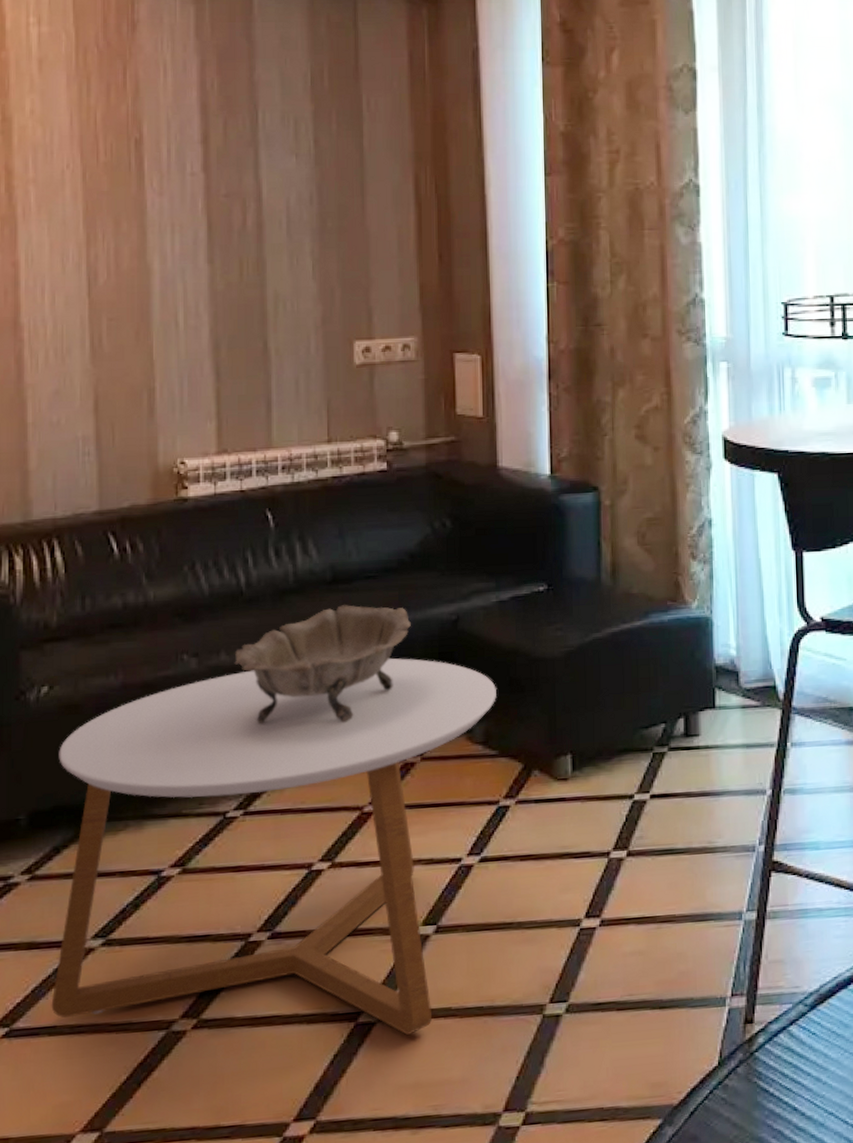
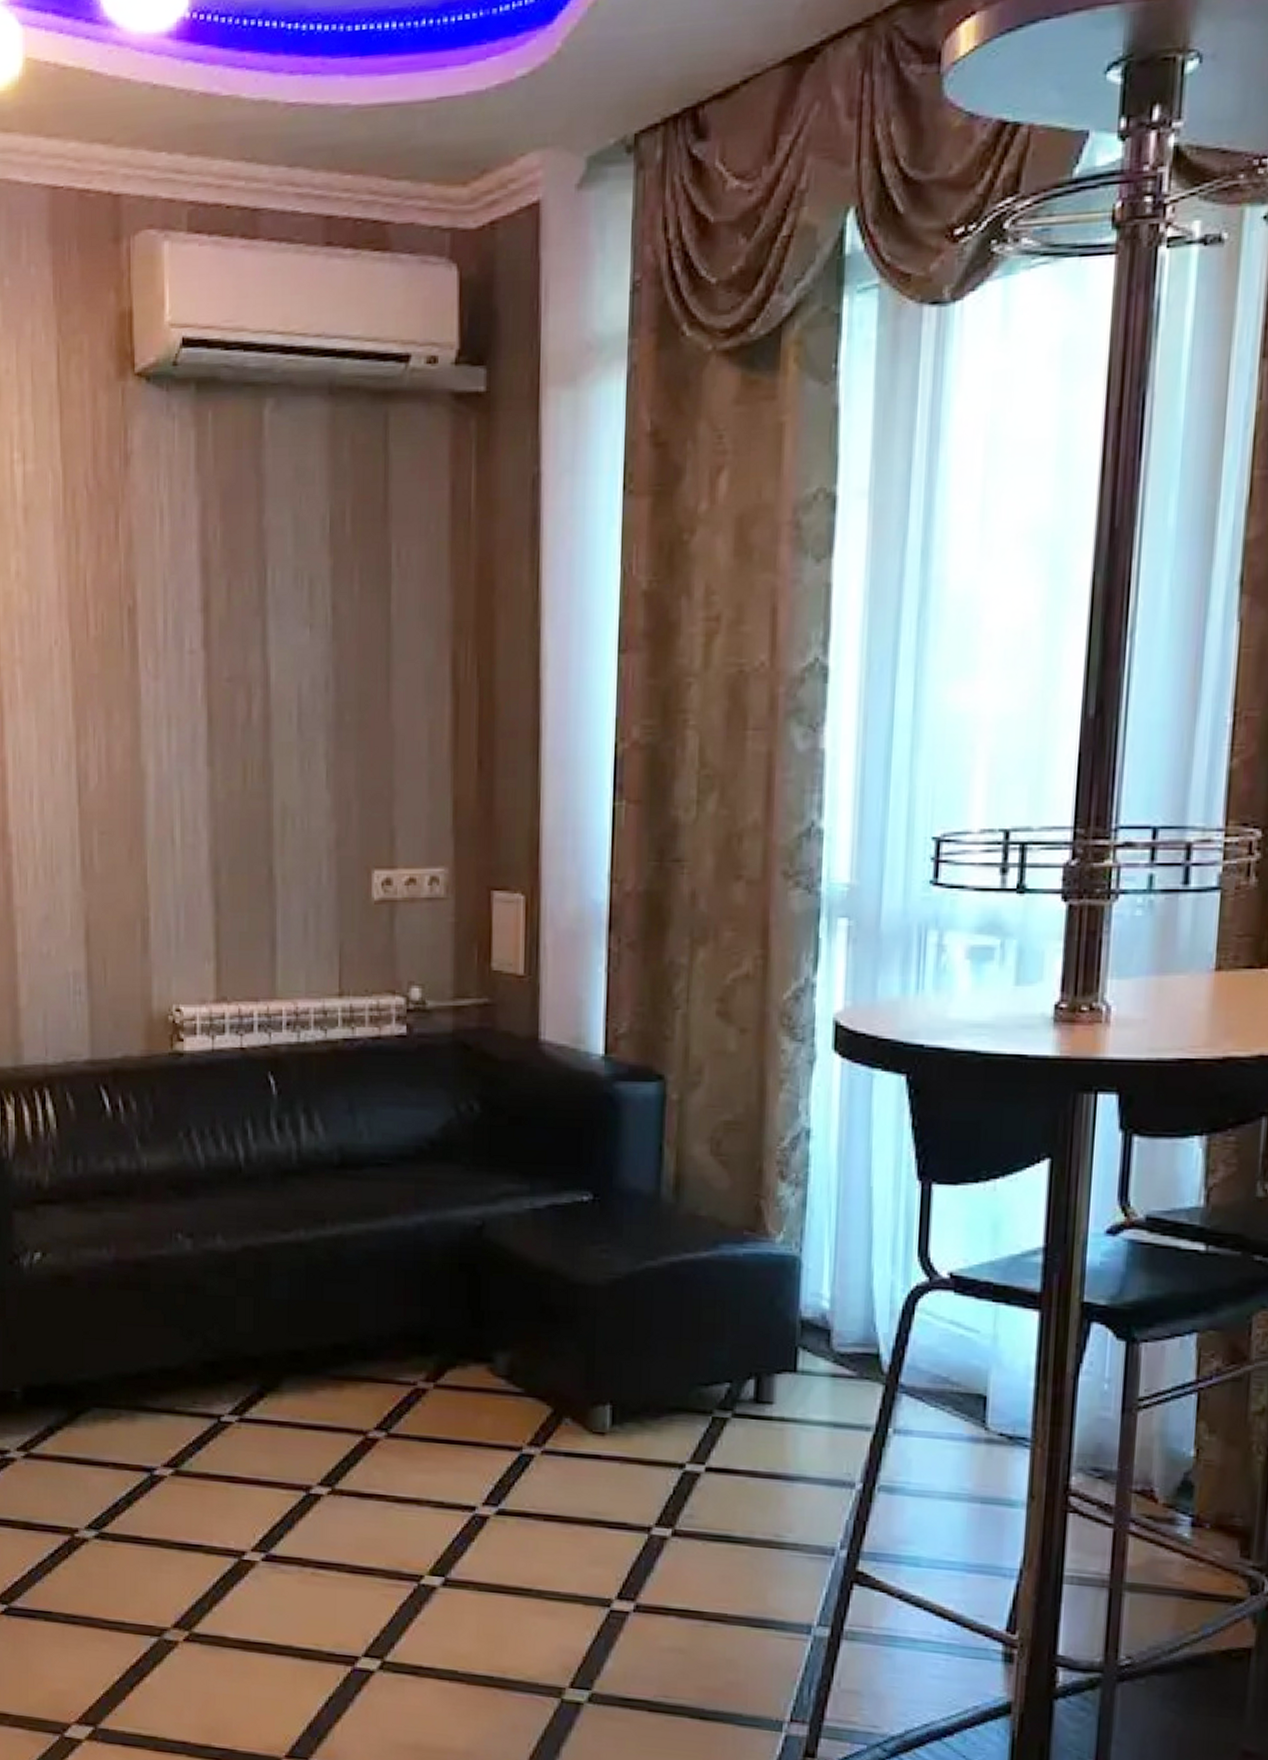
coffee table: present [51,658,496,1035] -> none [47,1259,525,1692]
decorative bowl: present [234,605,411,724] -> none [231,1195,428,1332]

